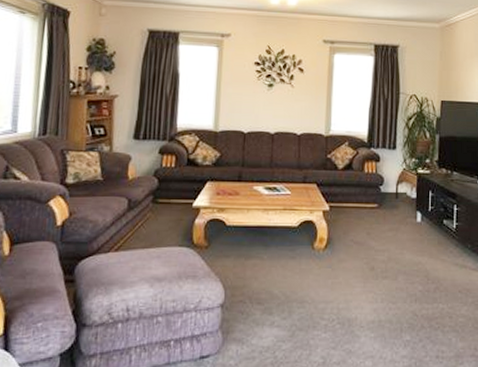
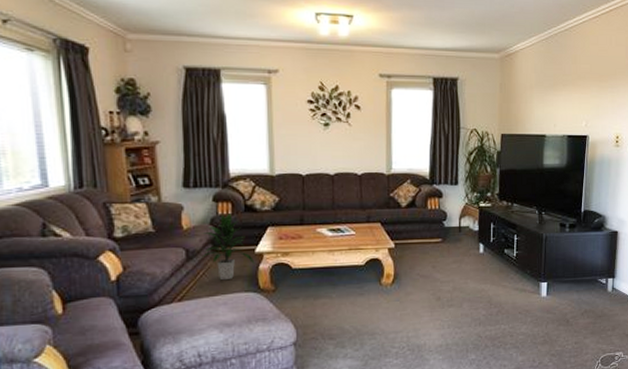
indoor plant: none [142,166,192,233] -> present [202,213,255,281]

